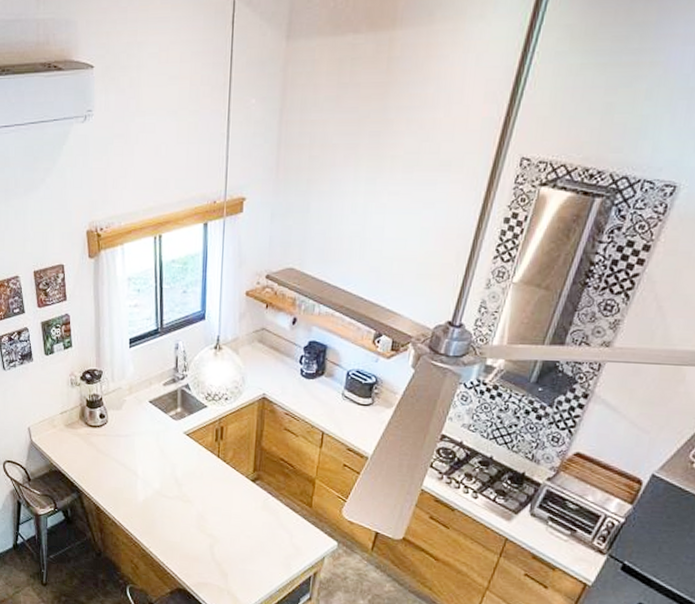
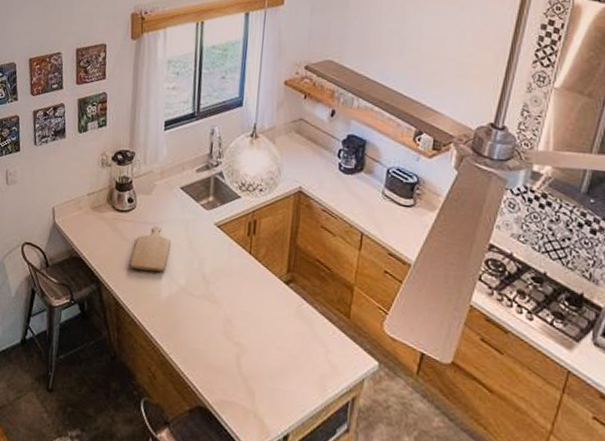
chopping board: none [106,437,143,479] -> present [129,225,171,272]

